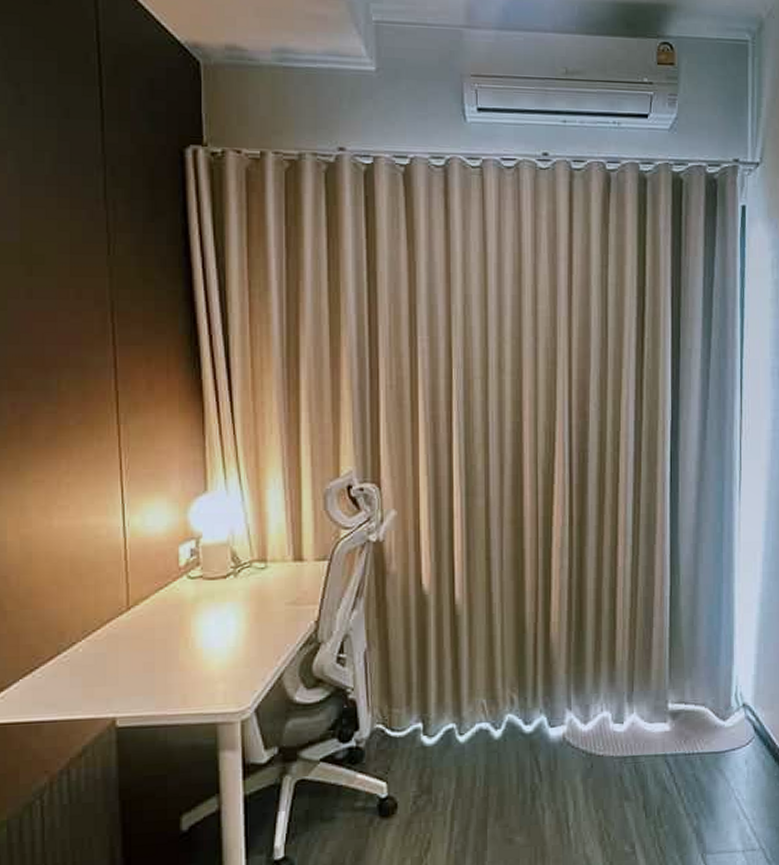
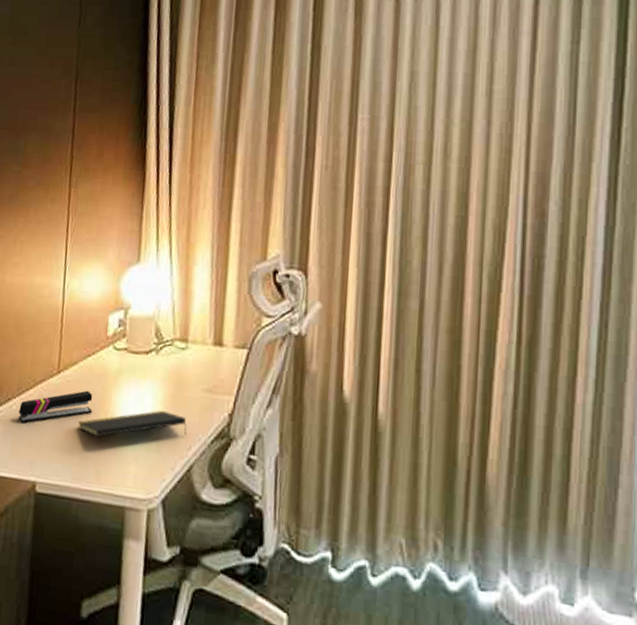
stapler: none [86,621,172,664] -> present [18,390,93,424]
notepad: none [157,628,275,665] -> present [78,410,187,438]

